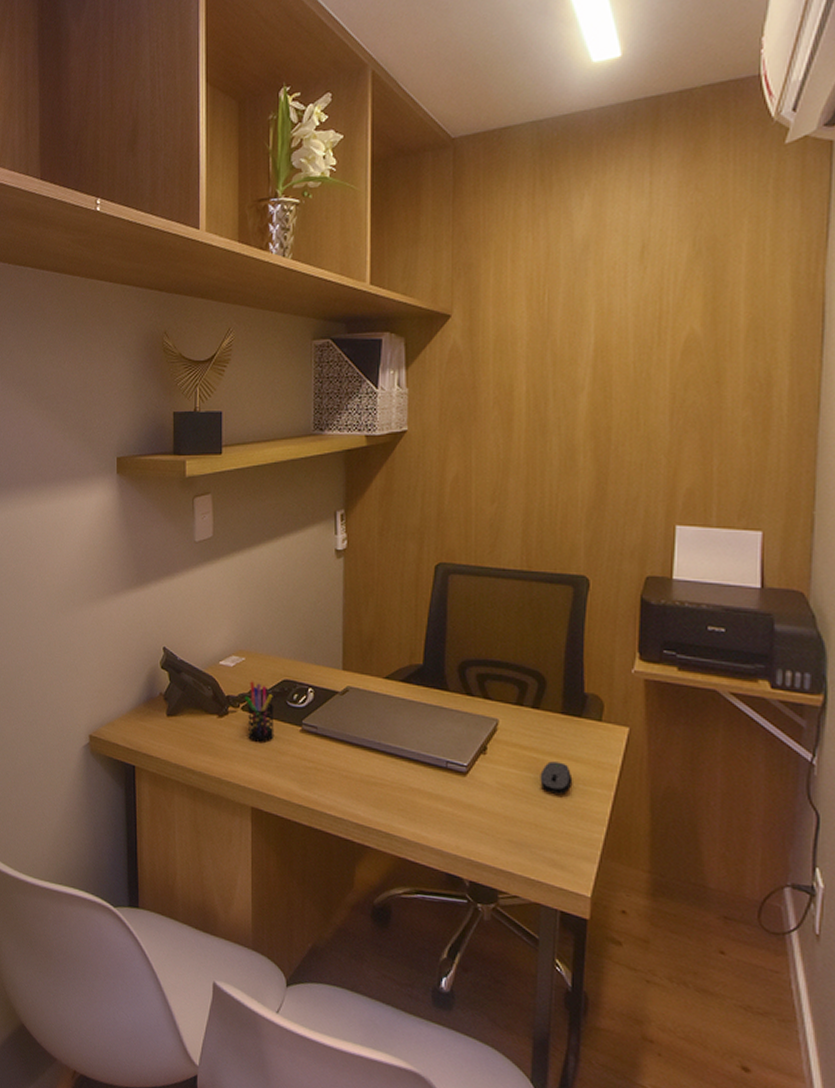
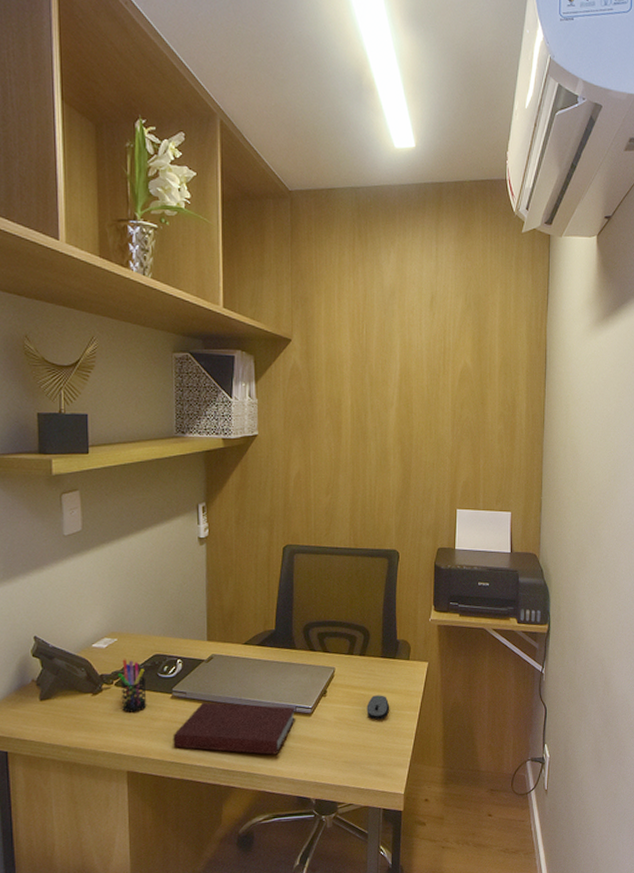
notebook: none [301,741,446,817] -> present [173,702,295,755]

